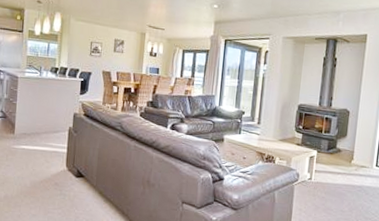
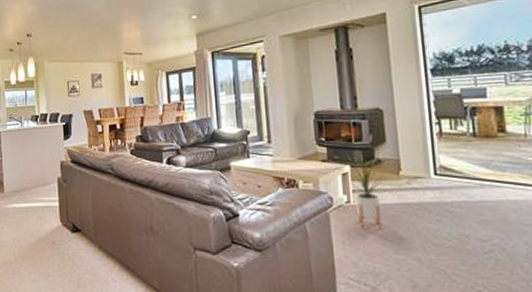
house plant: none [313,139,343,202] -> present [344,150,385,229]

